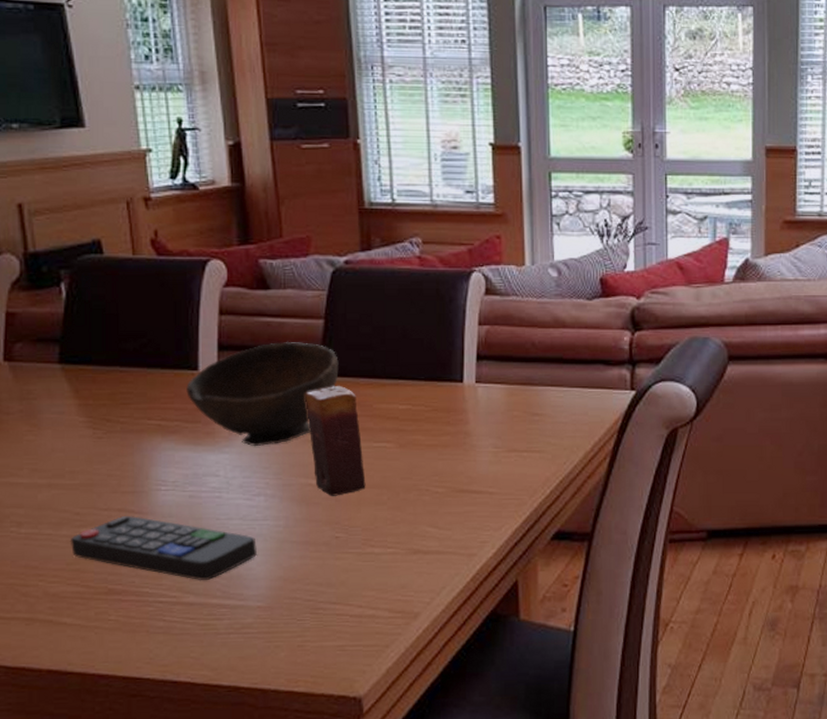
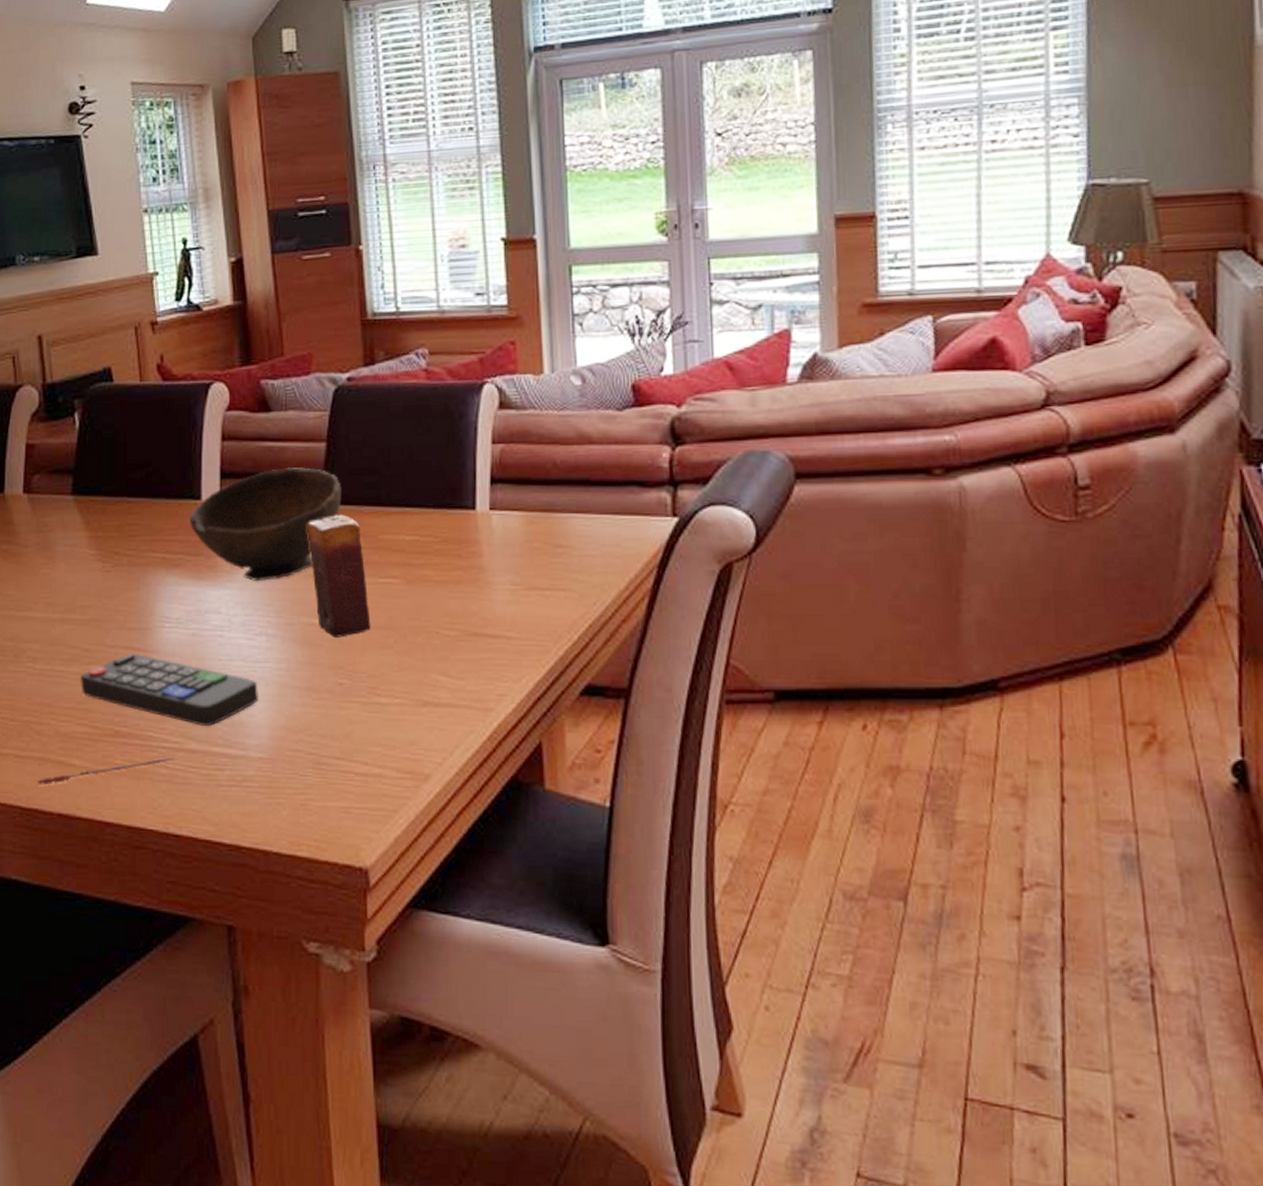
pen: none [24,610,172,645] -> present [37,757,175,786]

